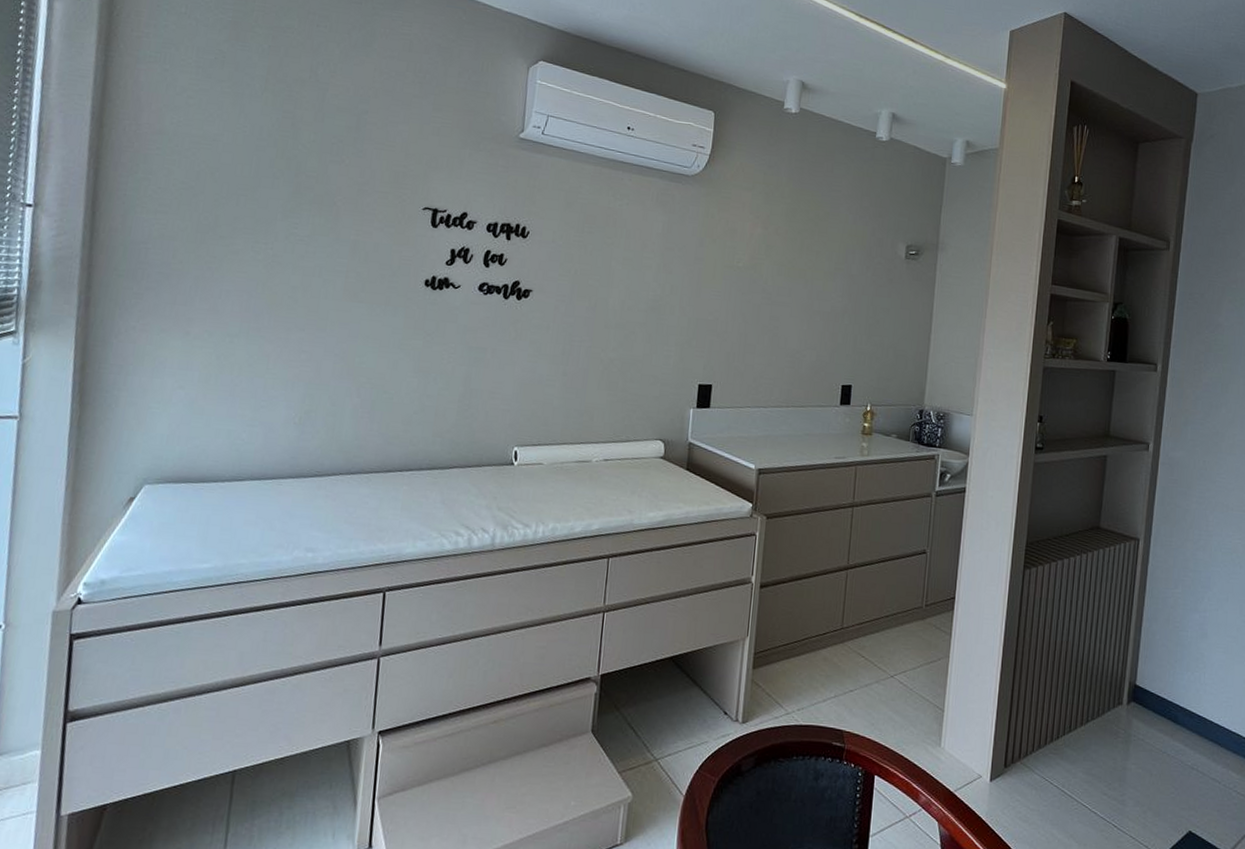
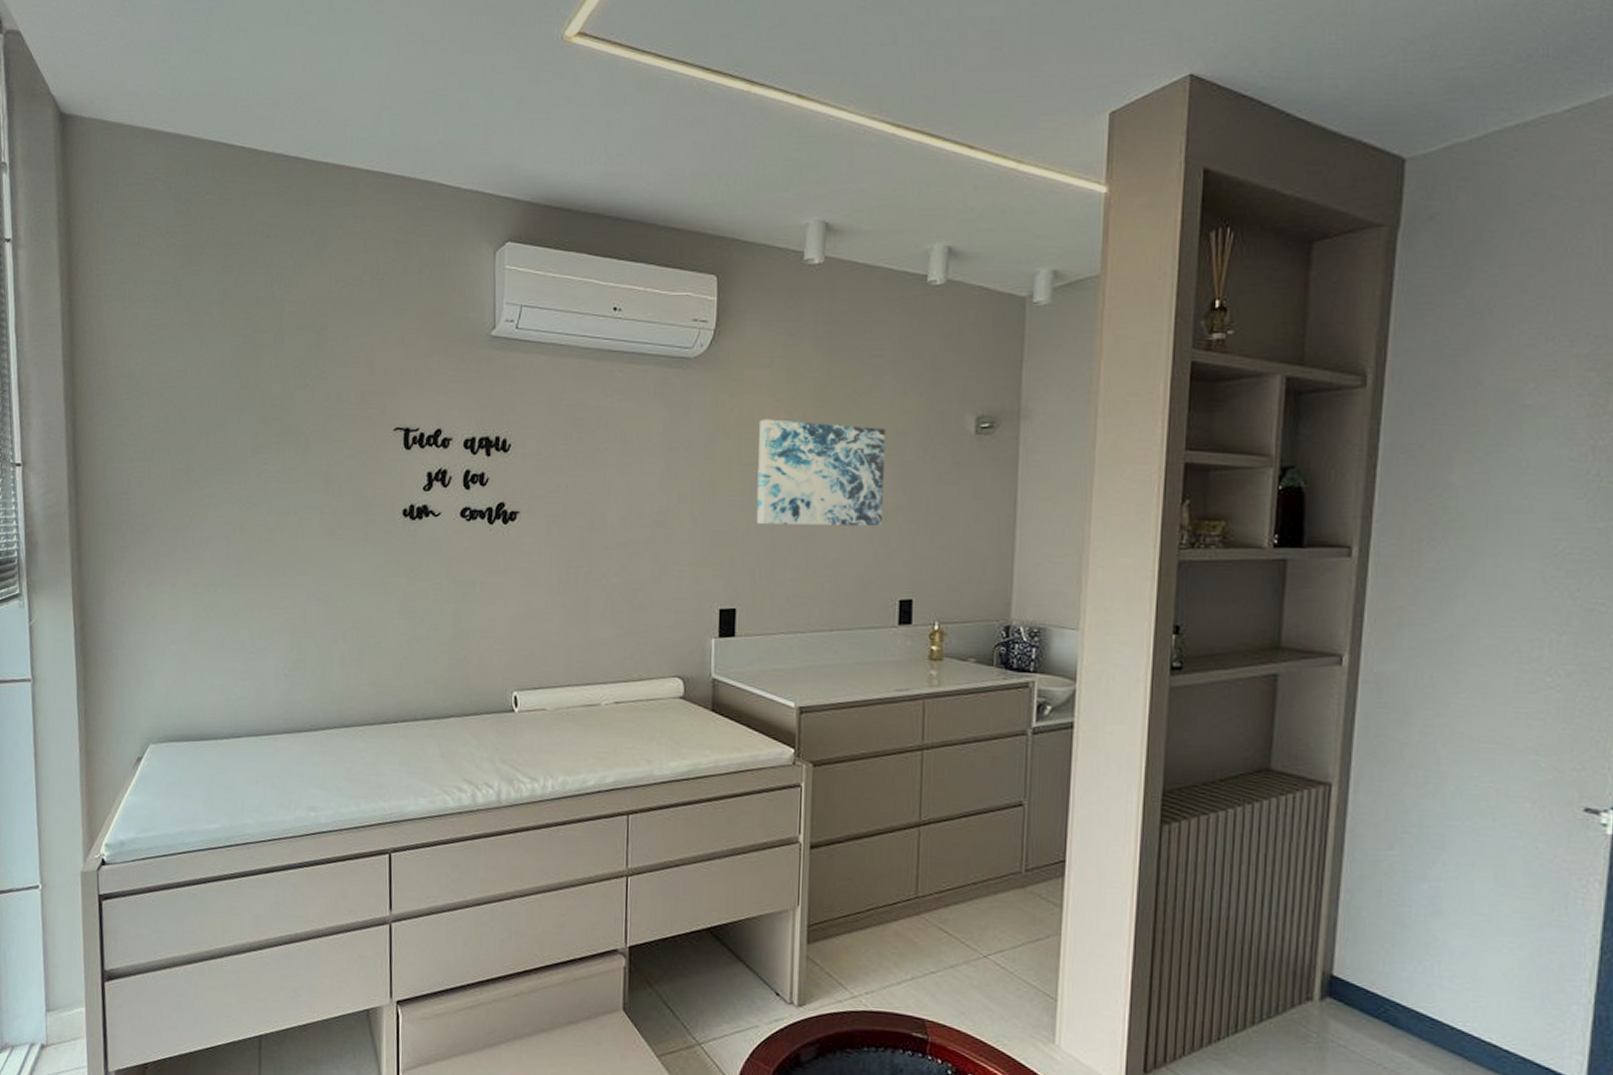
wall art: none [733,231,839,326] -> present [756,419,885,527]

